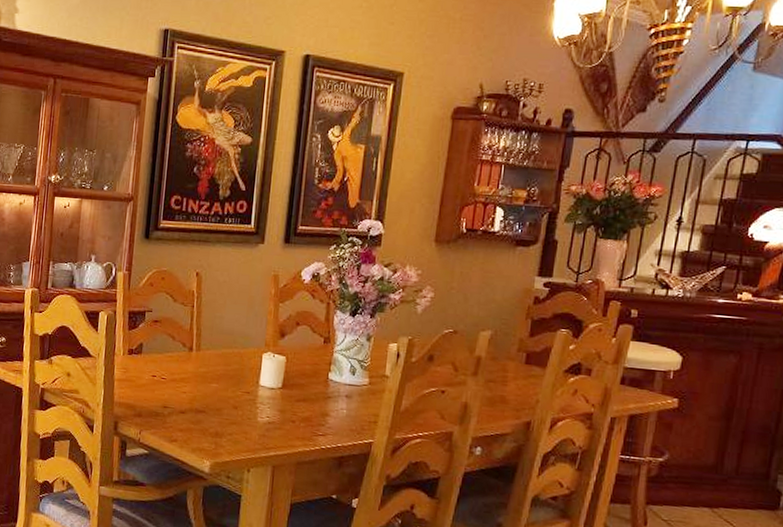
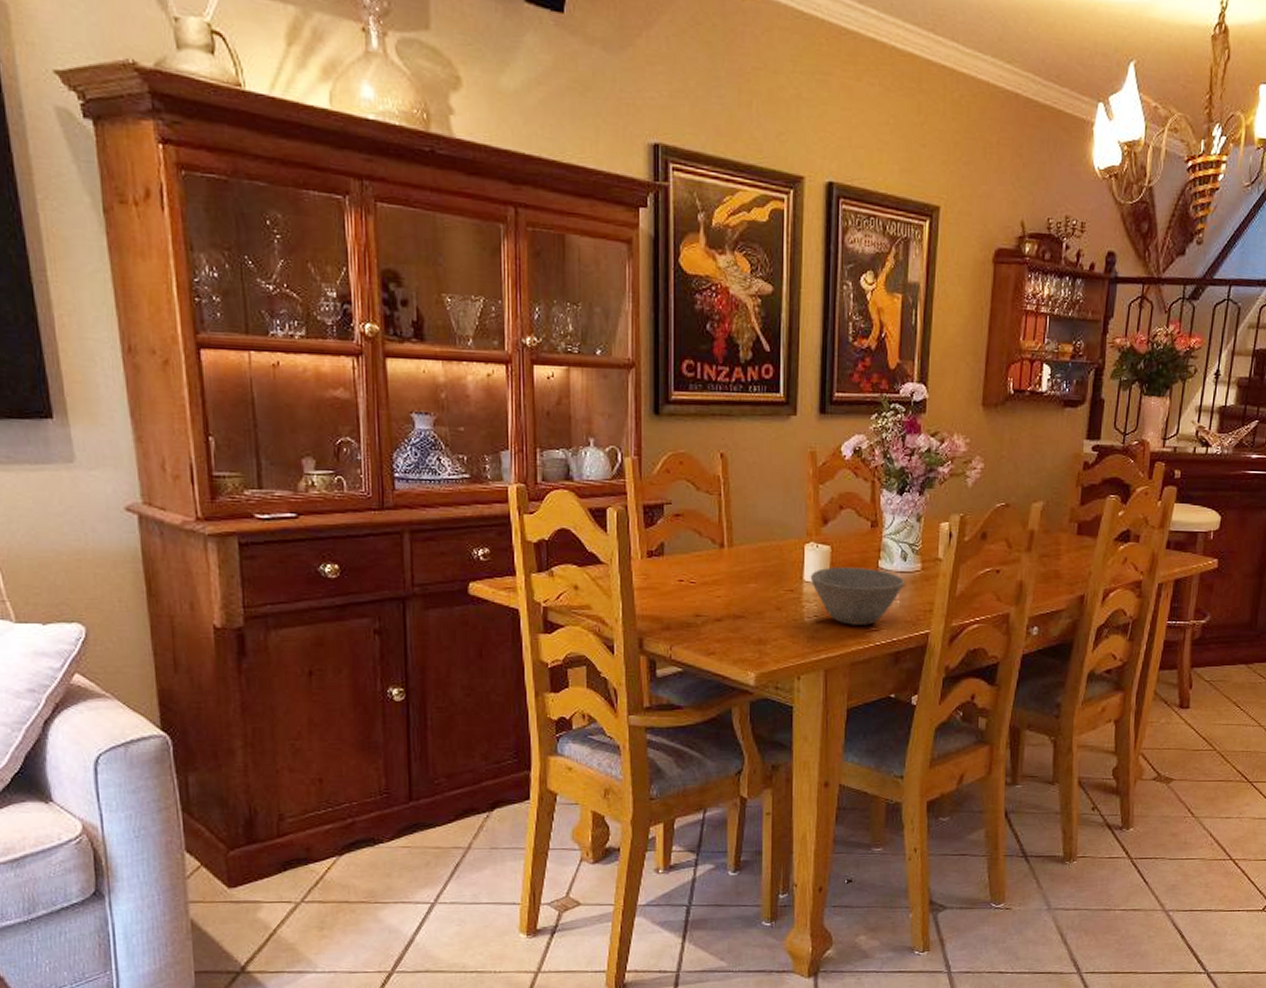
bowl: none [265,375,352,430] -> present [810,567,904,625]

